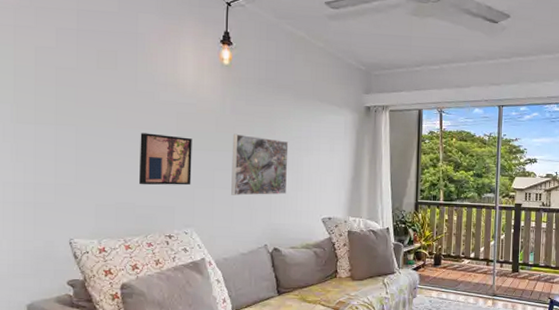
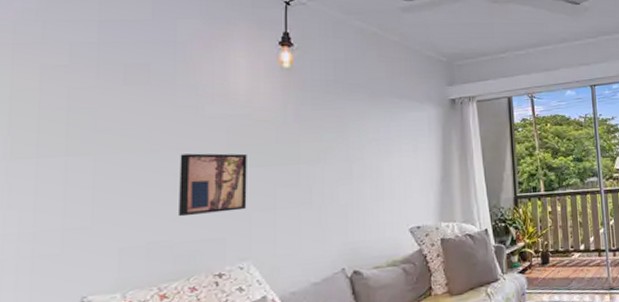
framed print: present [231,133,289,196] -> none [297,143,366,215]

